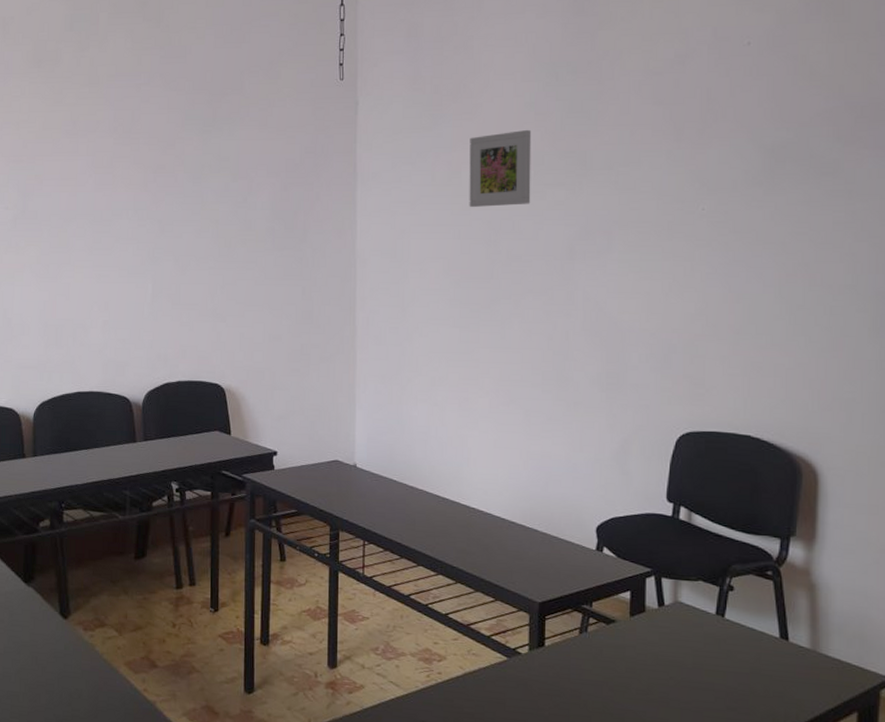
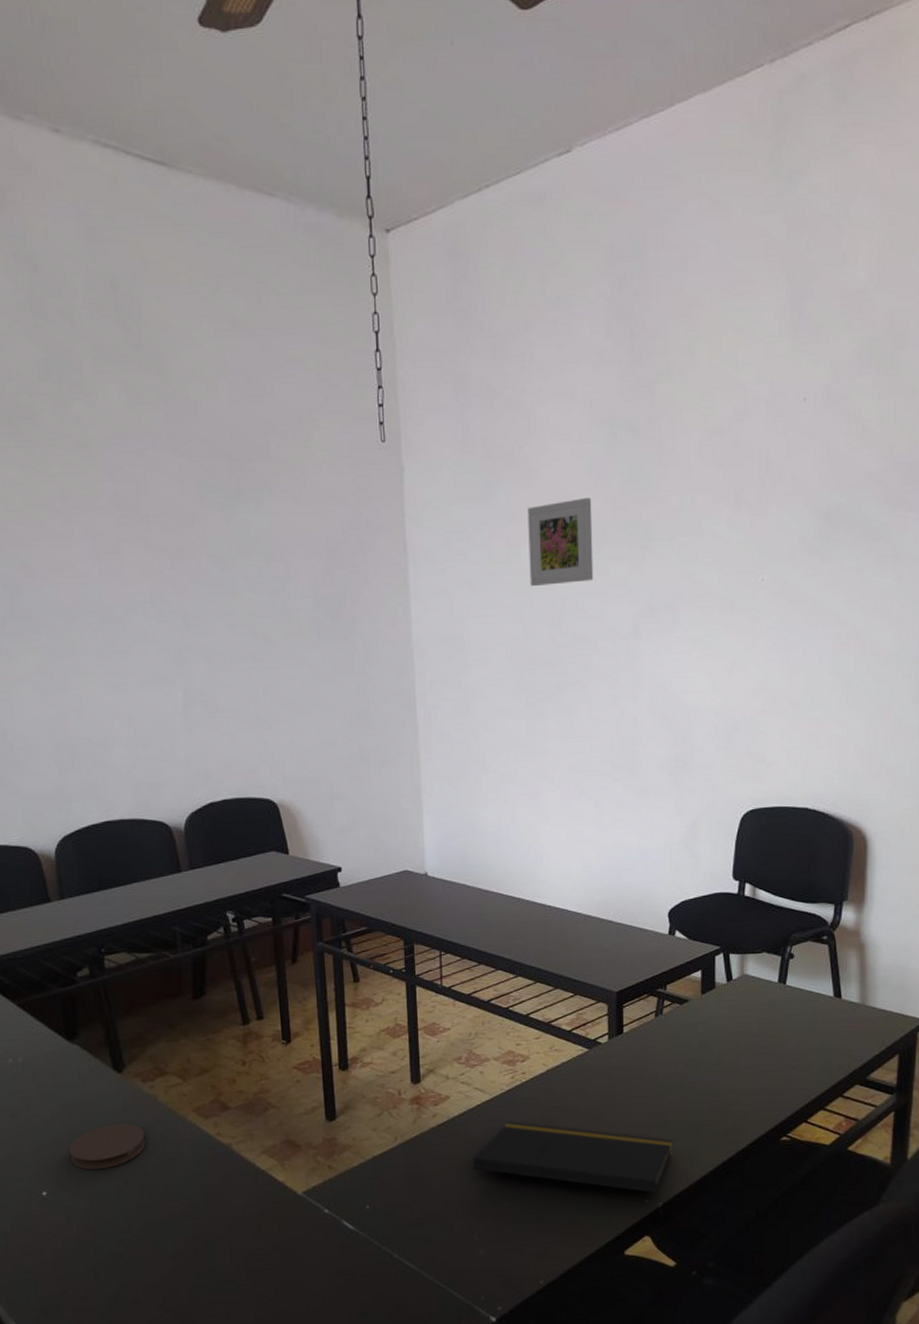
coaster: none [15,666,81,707] -> present [69,1123,146,1170]

